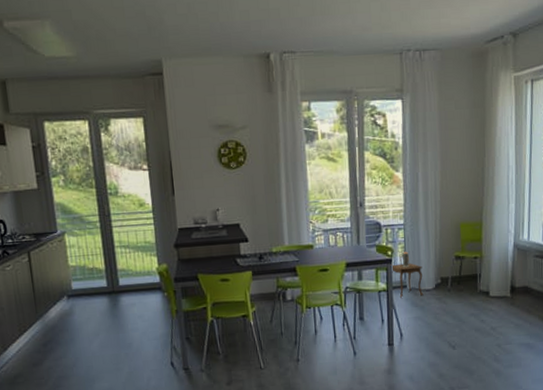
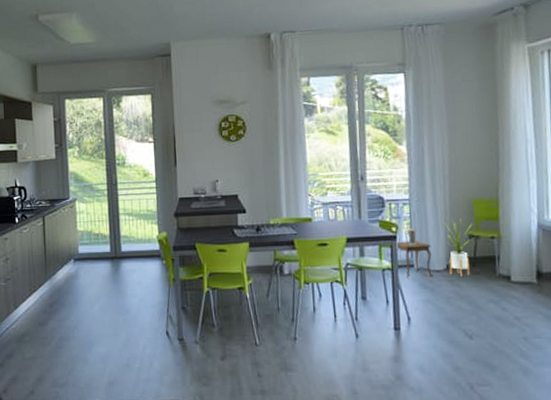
house plant: none [434,240,461,295] -> present [444,218,475,277]

